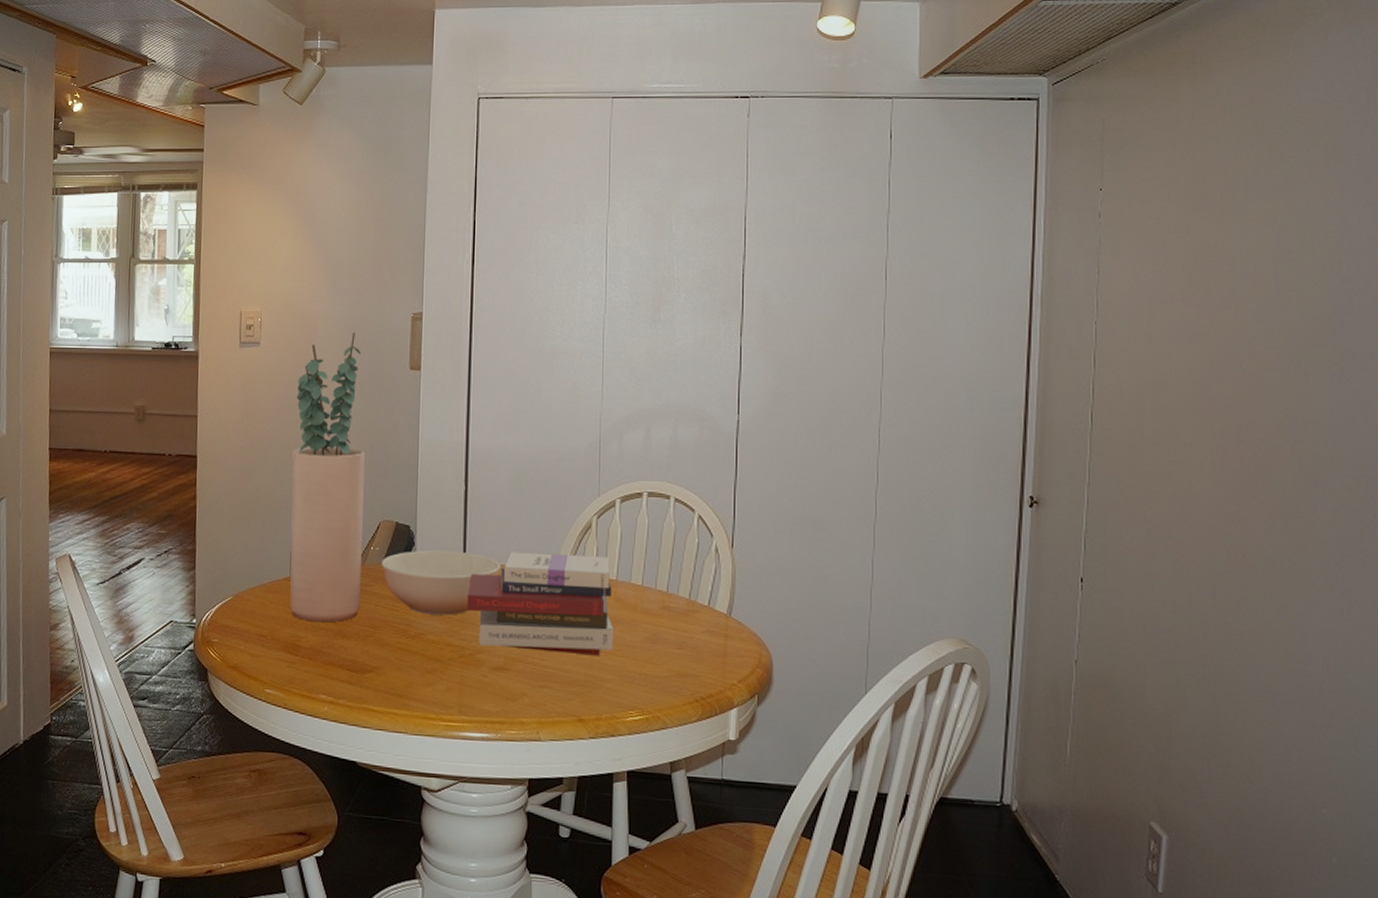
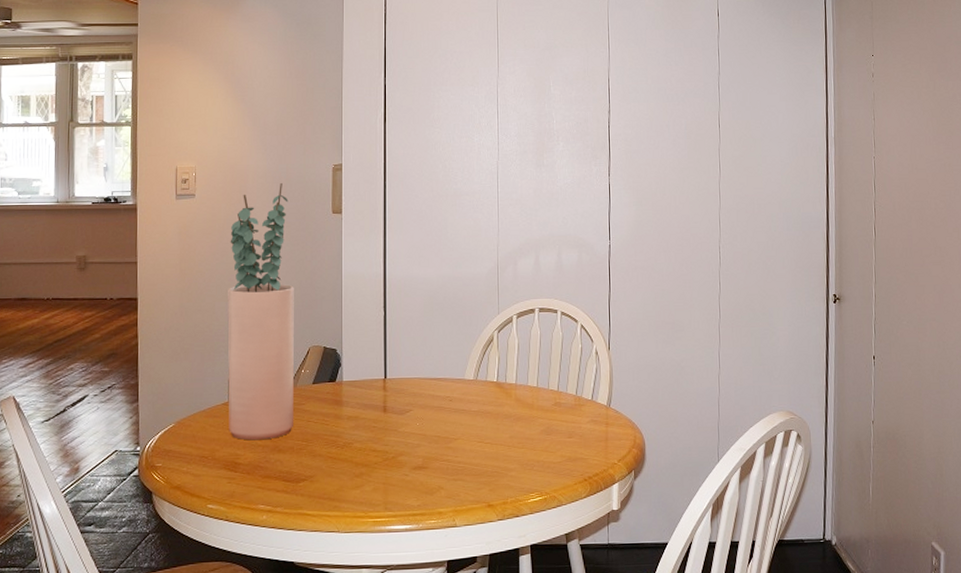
bowl: present [381,550,500,616] -> none [311,368,417,426]
books: present [466,552,615,656] -> none [388,364,516,450]

